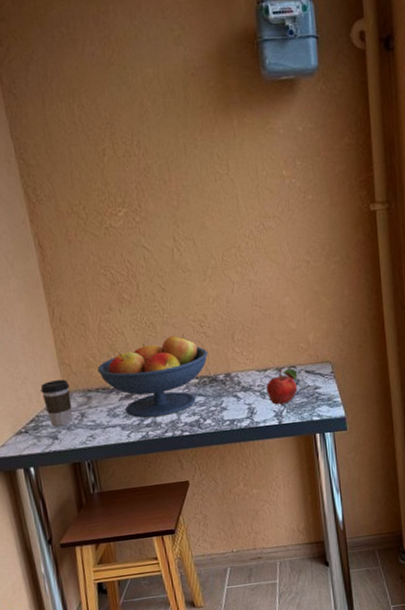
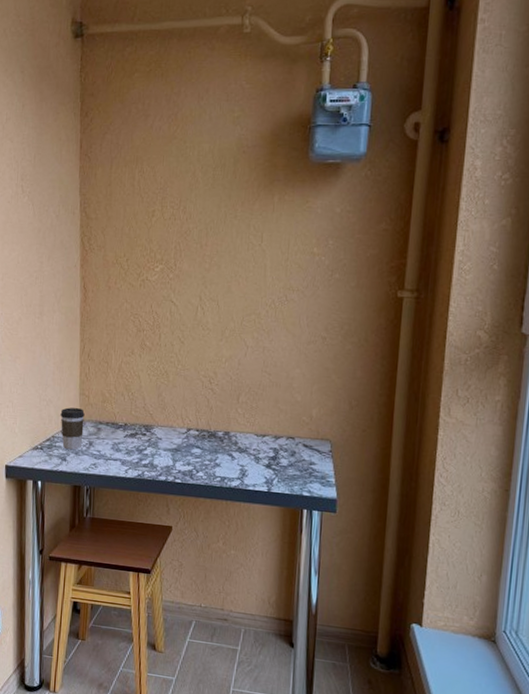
fruit bowl: present [97,333,209,418] -> none [111,386,212,460]
fruit: present [265,369,298,405] -> none [261,437,295,473]

